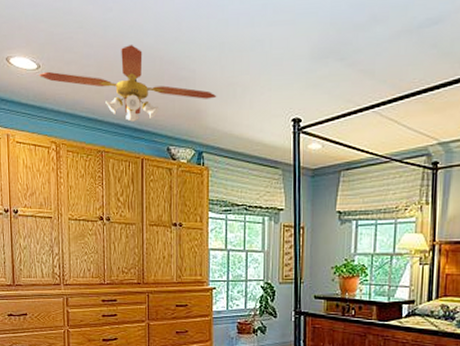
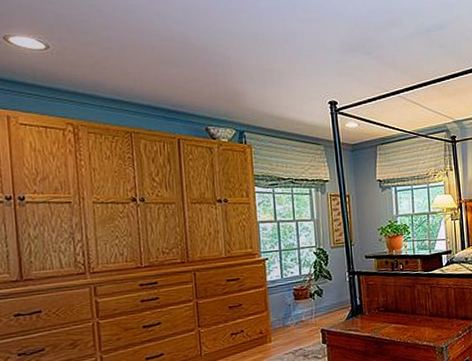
ceiling fan: present [38,45,217,122] -> none [47,31,255,103]

